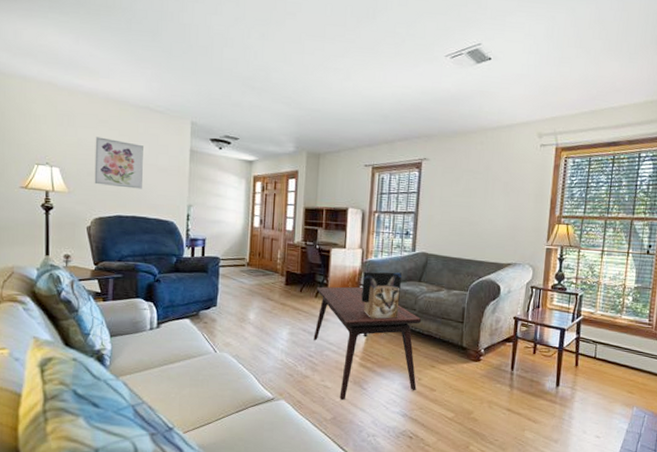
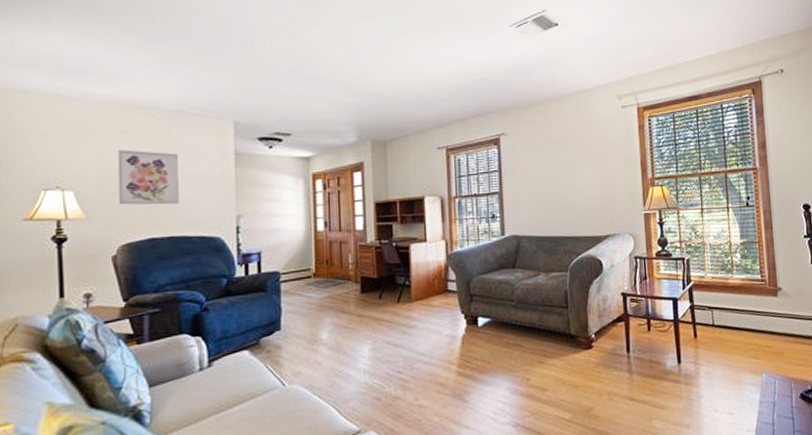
coffee table: present [313,286,422,401] -> none [398,283,526,420]
decorative box: present [361,271,402,320] -> none [449,261,495,318]

